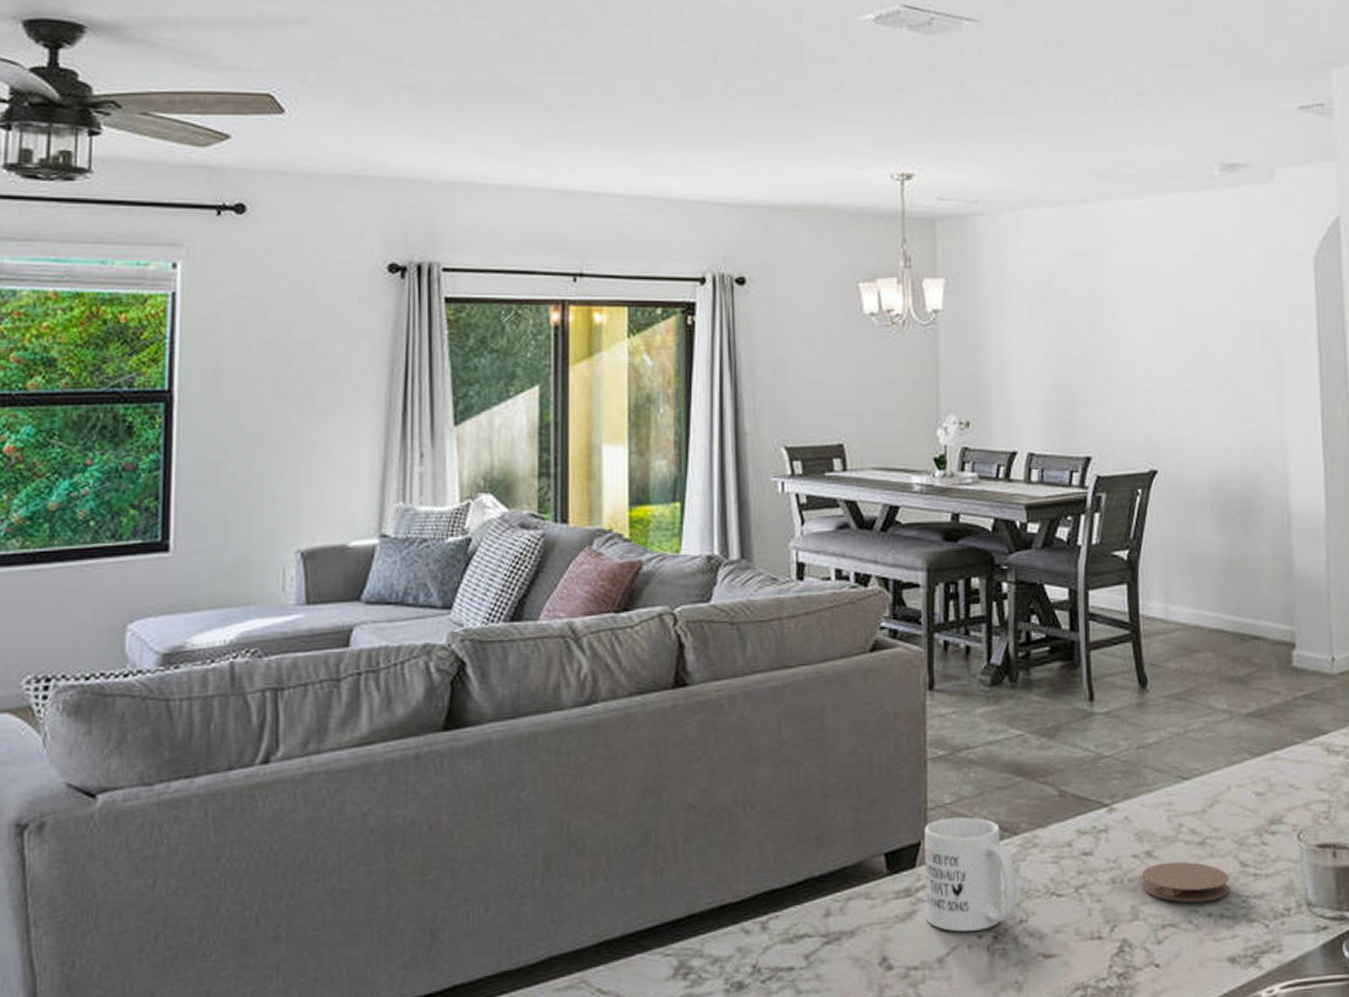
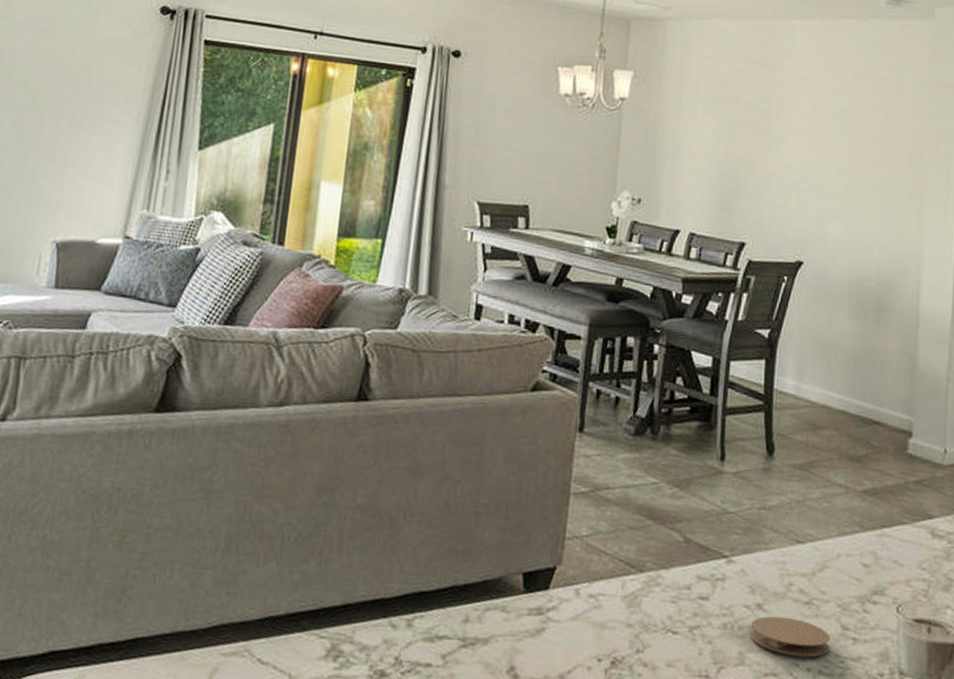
mug: present [924,817,1017,932] -> none [553,548,638,655]

